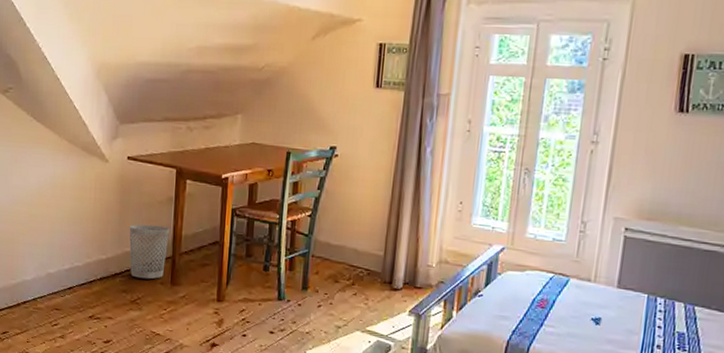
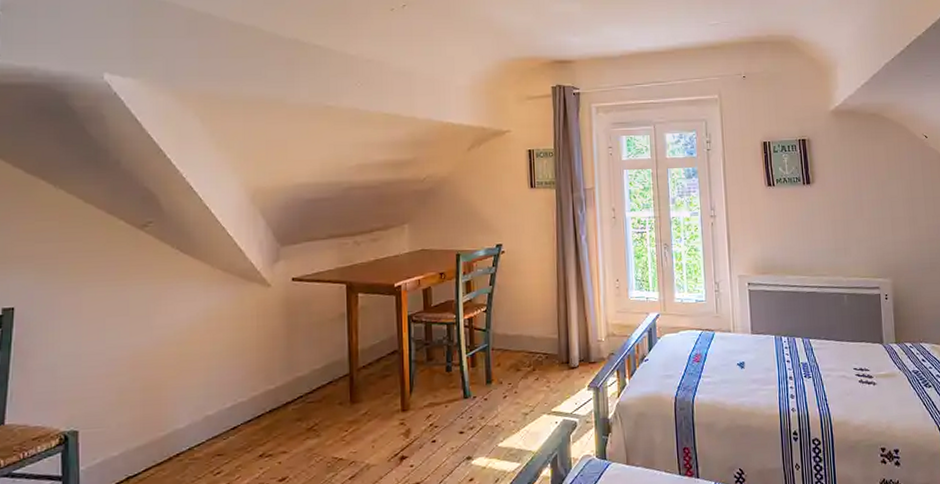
wastebasket: present [129,224,170,279] -> none [299,343,345,403]

